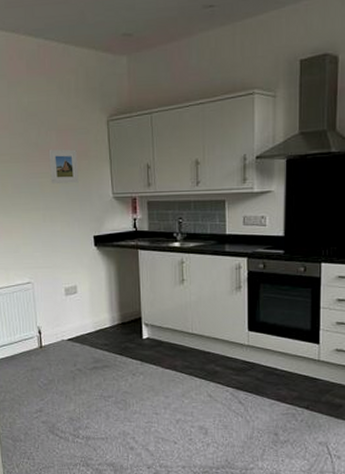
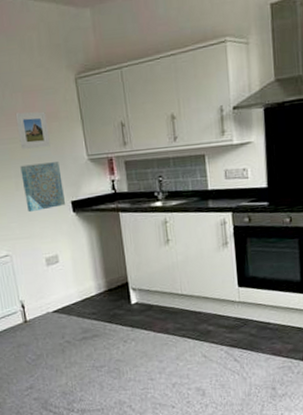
wall art: none [49,198,89,244] -> present [20,162,66,213]

